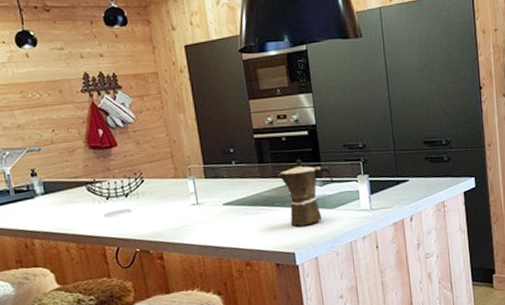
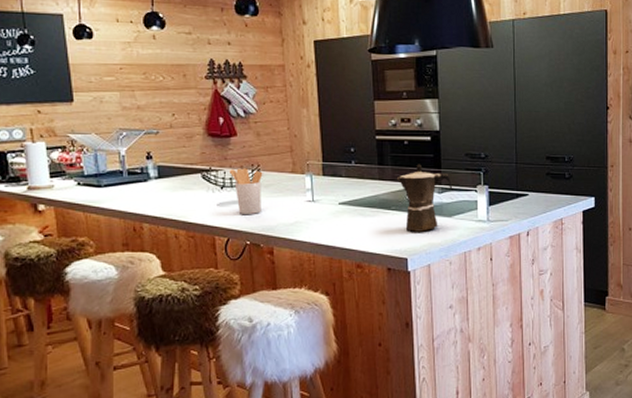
utensil holder: none [112,177,148,223] -> present [229,168,263,214]

